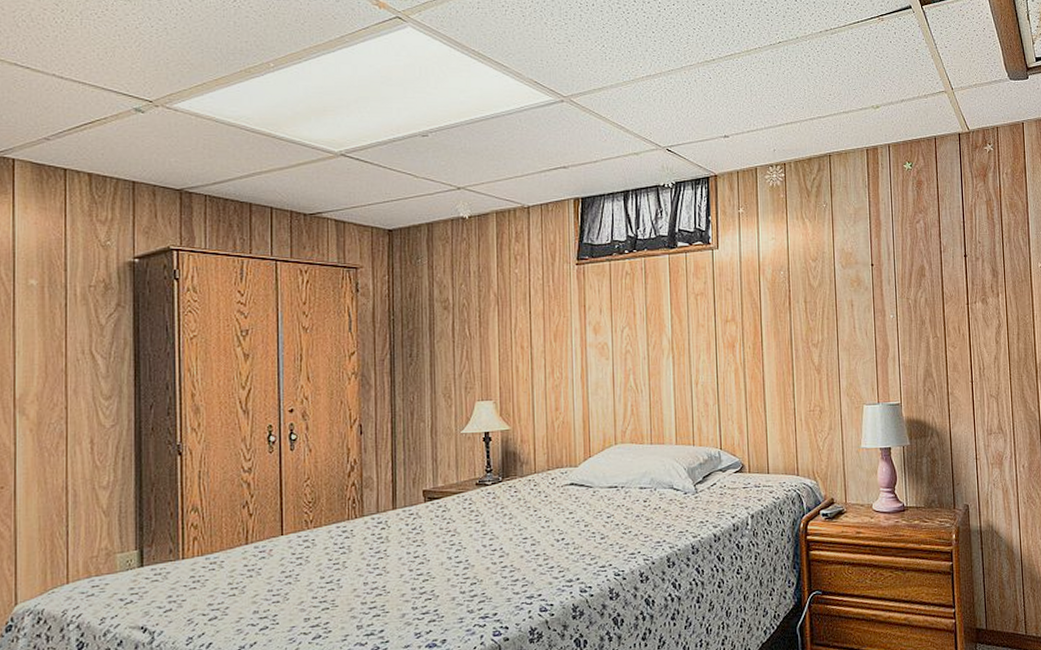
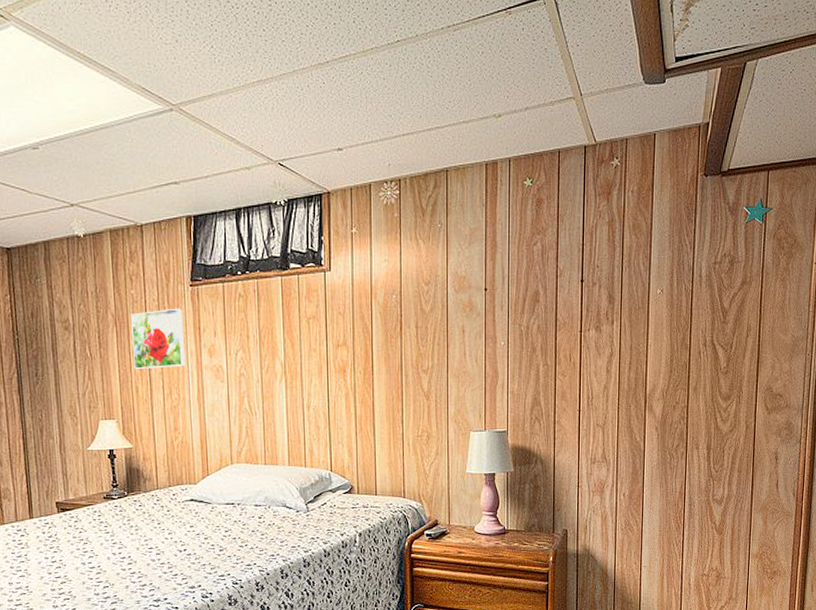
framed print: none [514,286,570,349] -> present [131,308,186,370]

